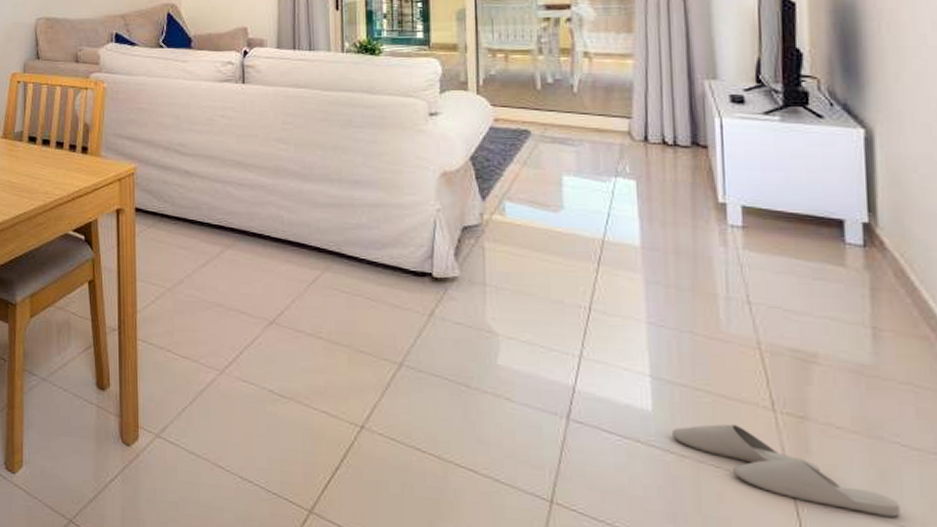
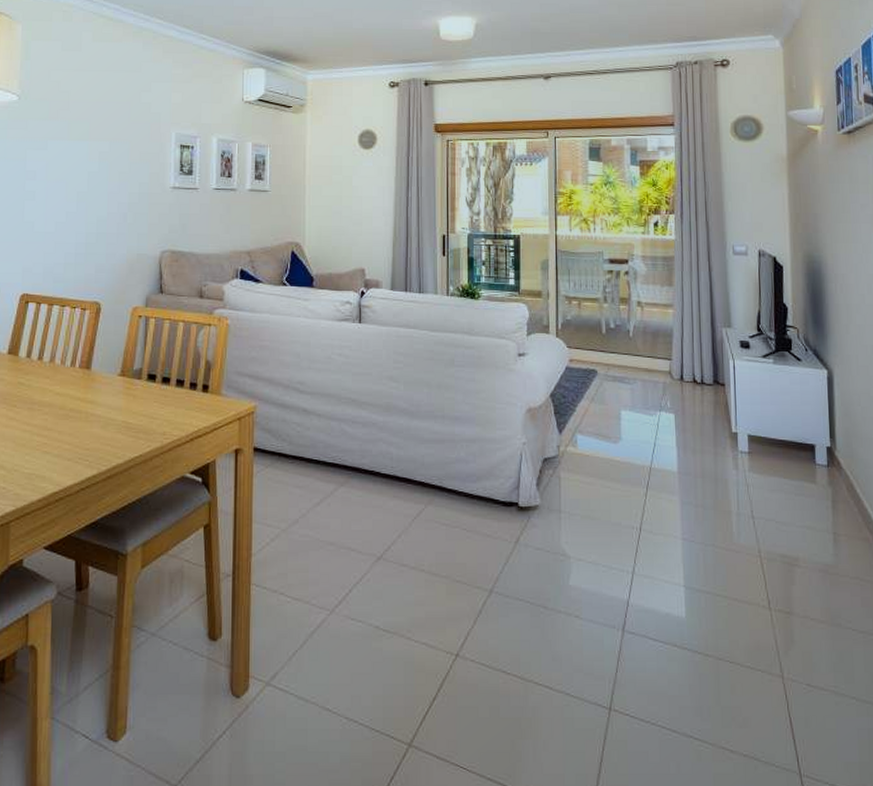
slippers: present [671,424,901,518] -> none [699,623,852,691]

